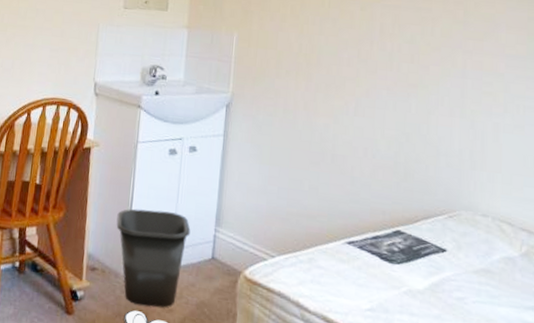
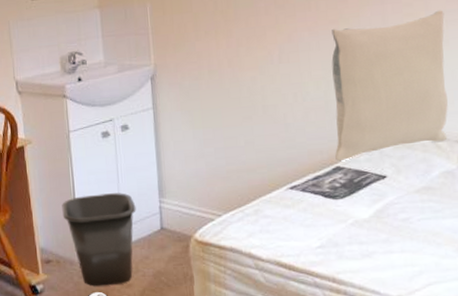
pillow: none [397,92,523,226] -> present [331,10,448,161]

